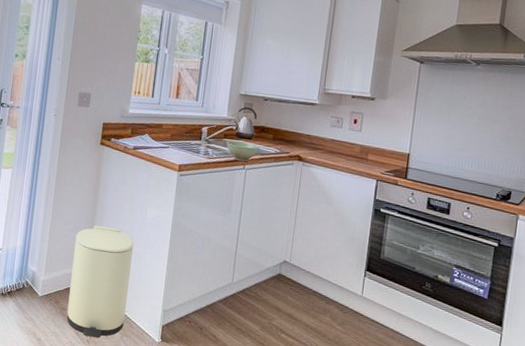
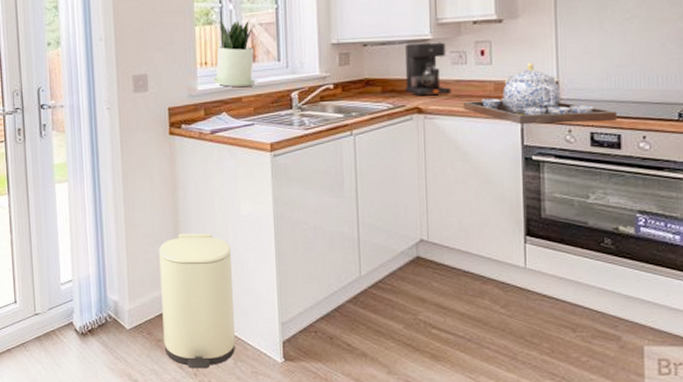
planter: none [142,60,182,117] -> present [213,20,256,88]
bowl: present [226,141,260,162] -> none [324,102,367,127]
kettle: present [232,107,257,140] -> none [327,58,361,98]
coffee maker: none [291,104,328,150] -> present [405,42,452,96]
tea set: none [333,135,450,192] -> present [462,62,617,125]

